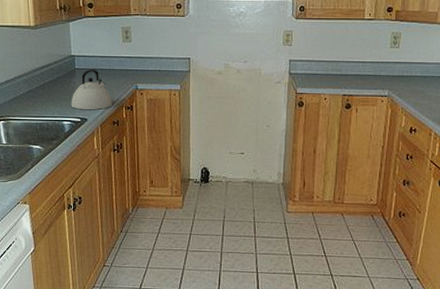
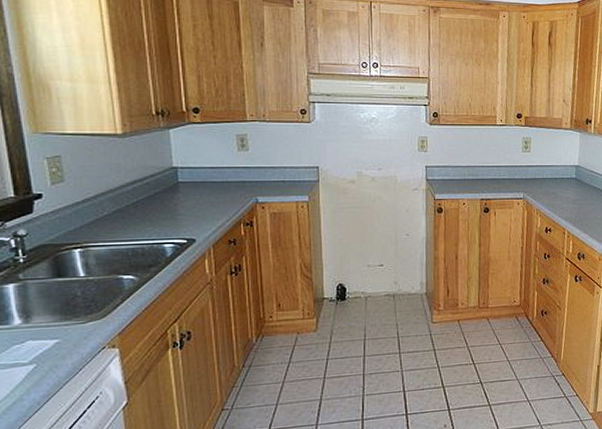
kettle: present [70,70,112,110] -> none [173,183,227,230]

